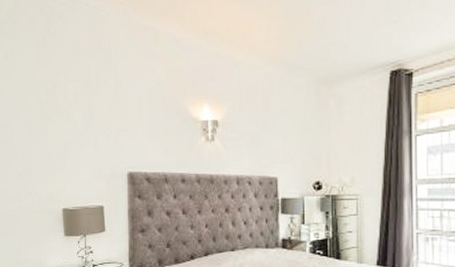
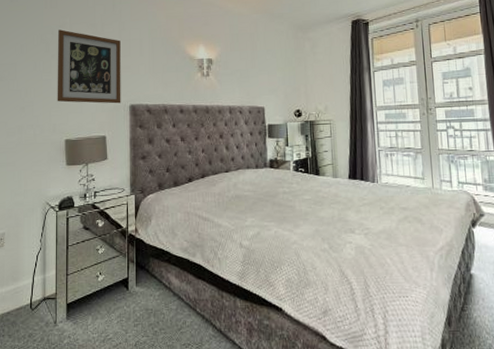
wall art: none [52,88,119,171] -> present [57,29,121,104]

